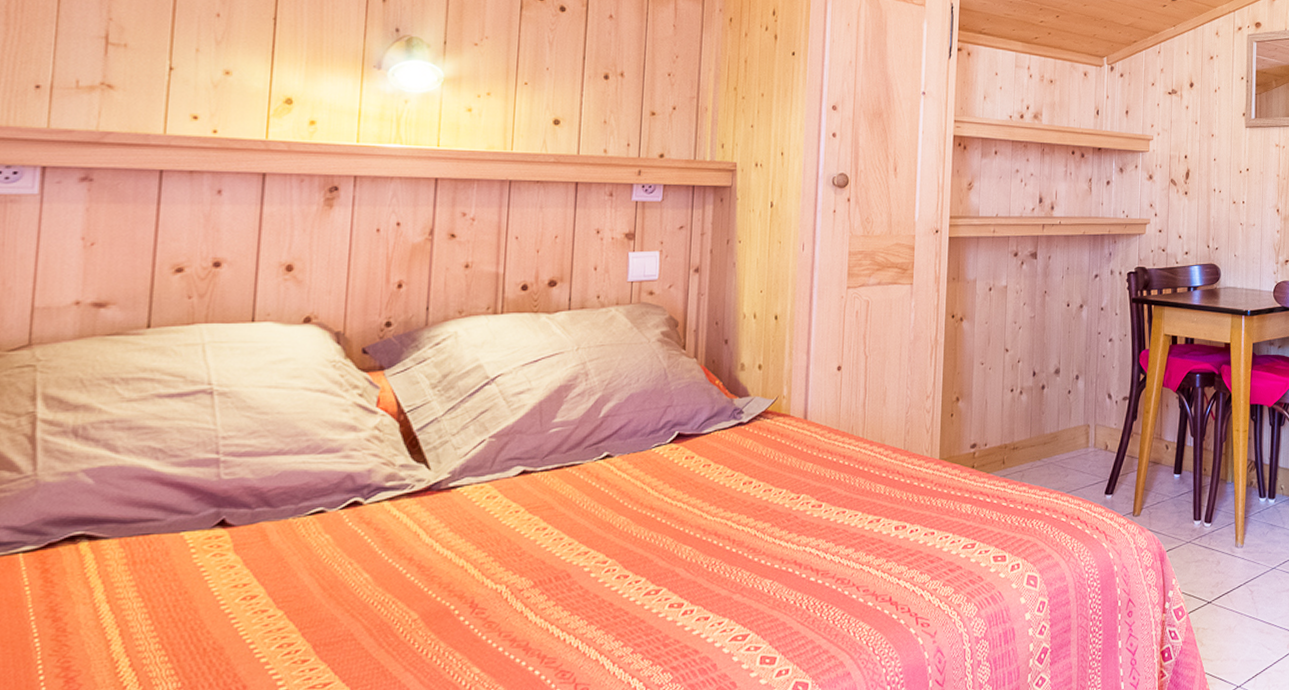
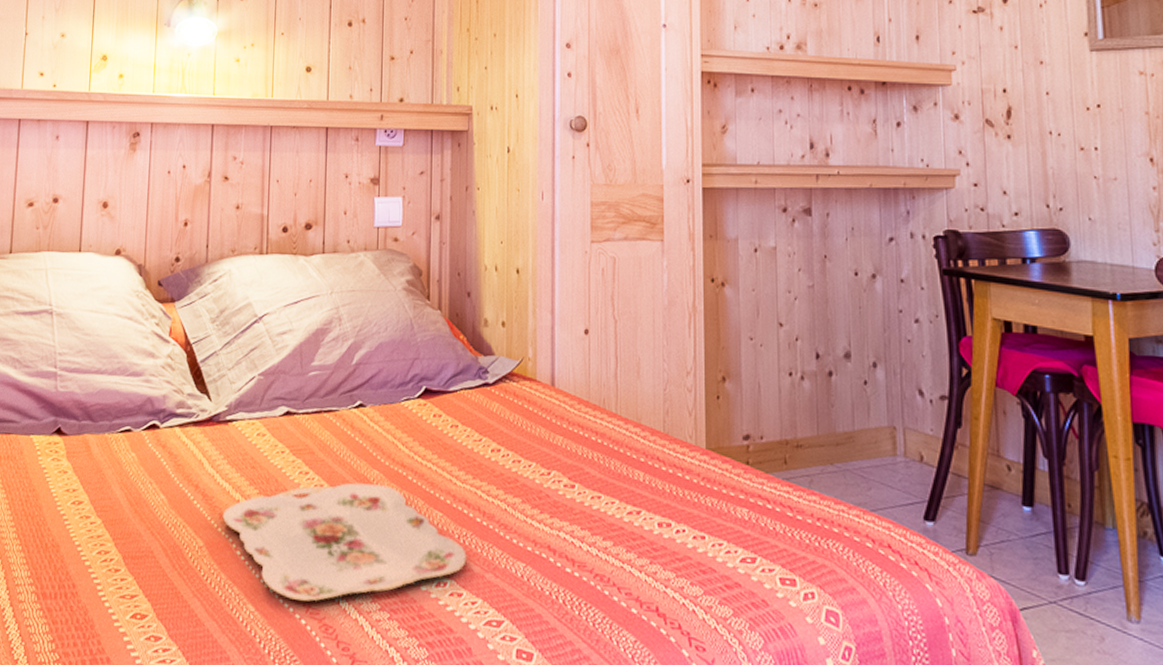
serving tray: none [442,529,715,654] -> present [222,482,467,601]

